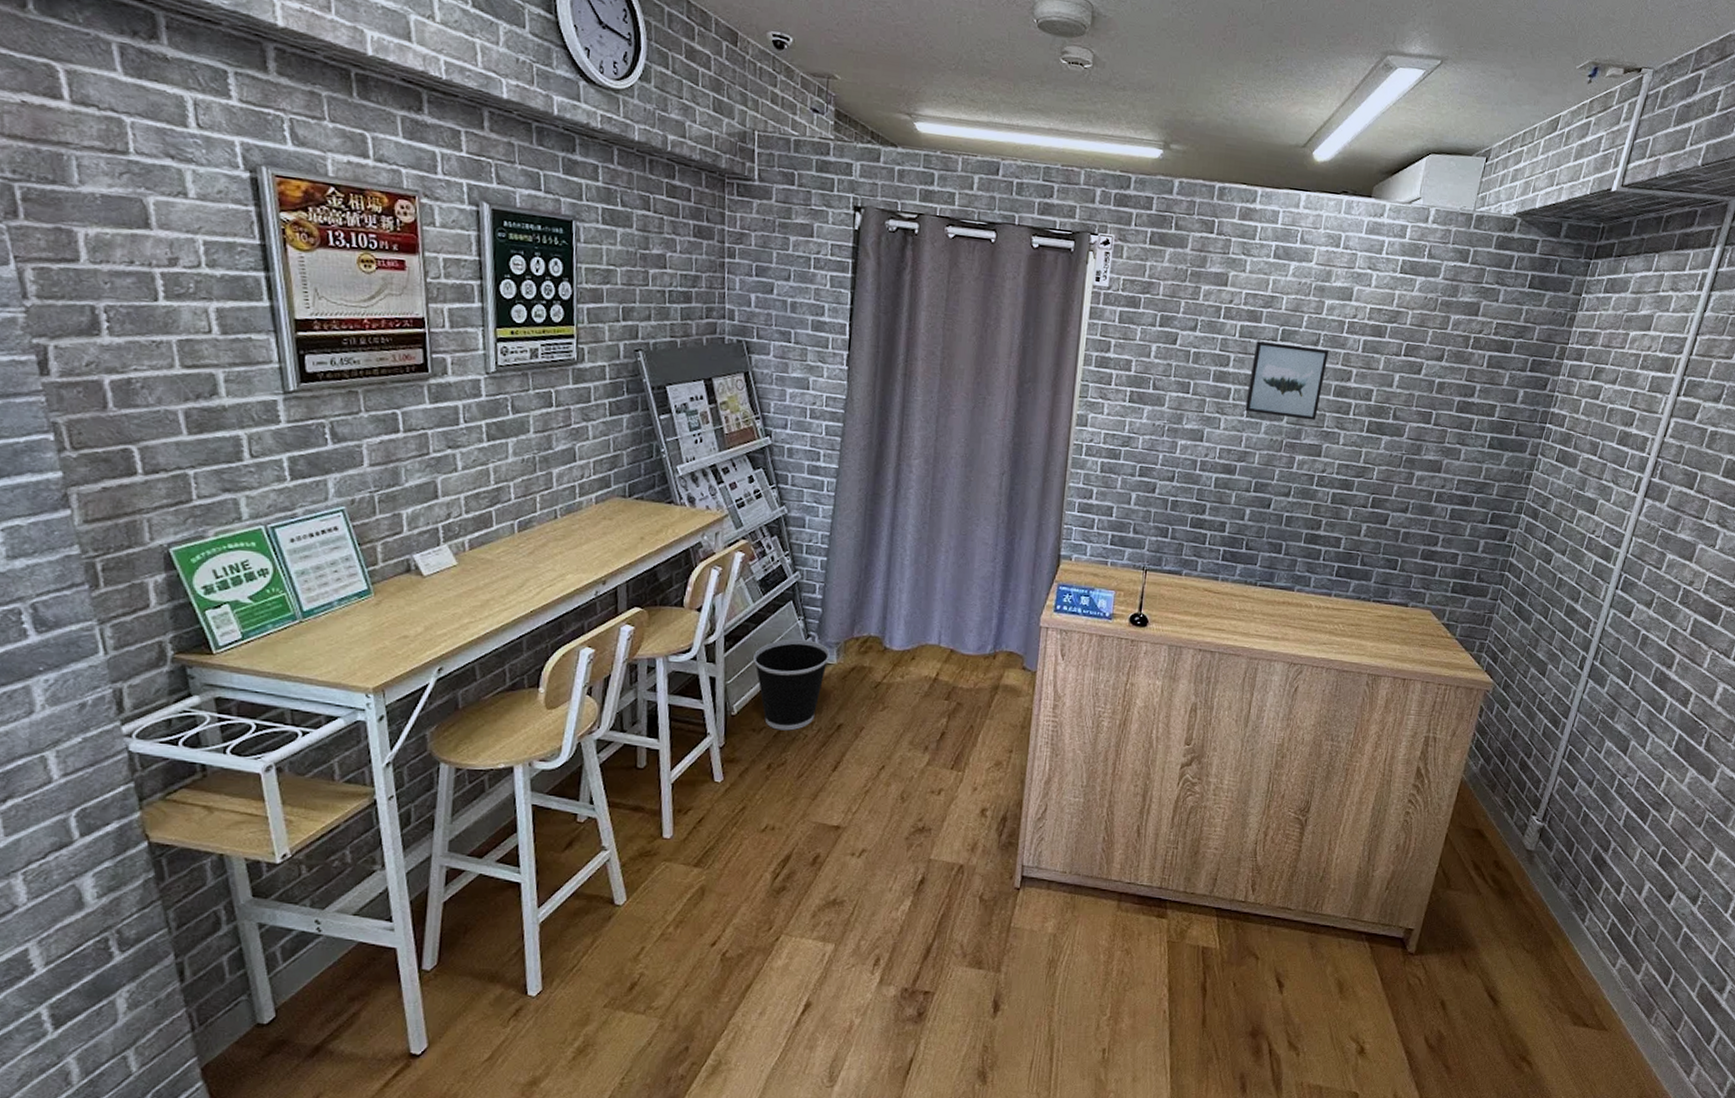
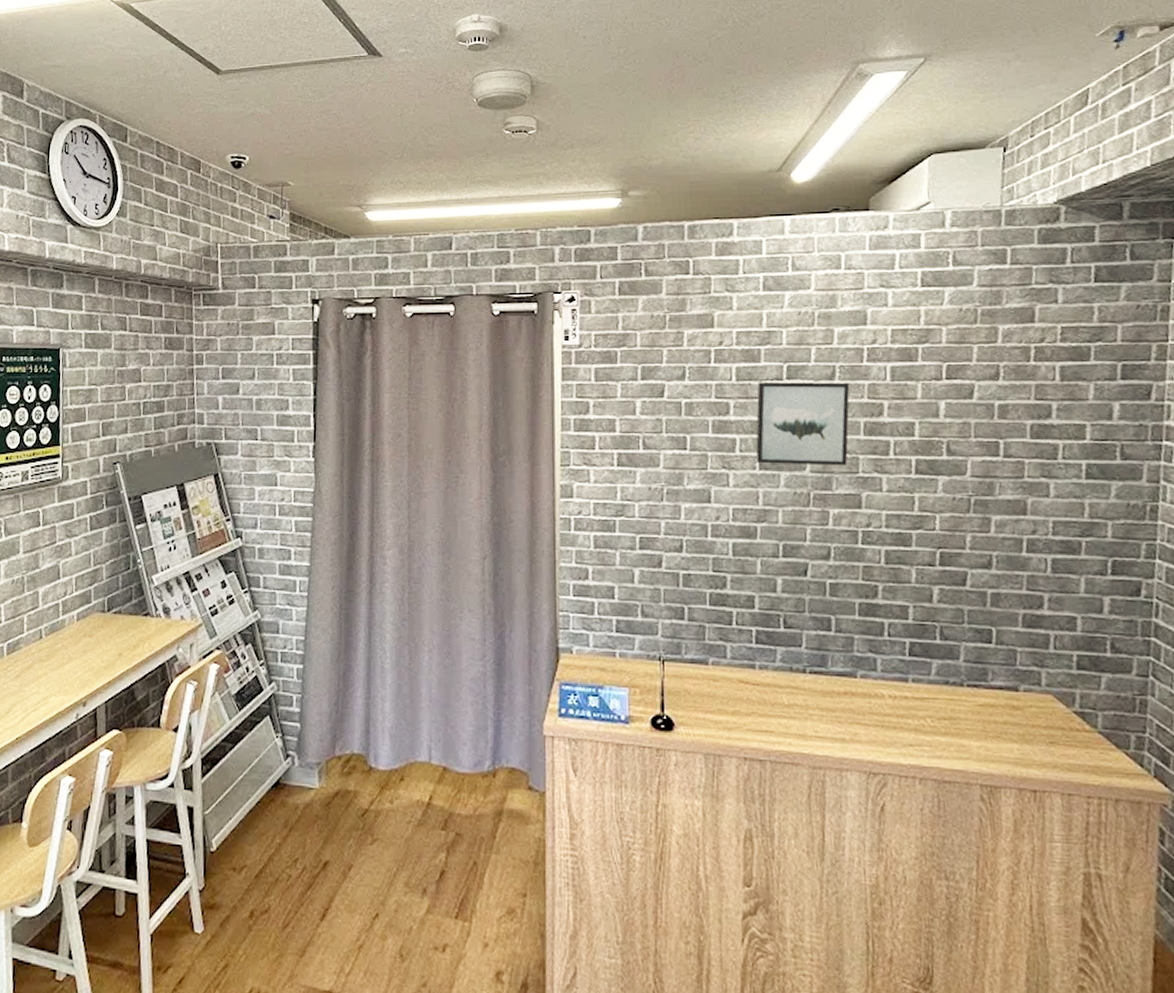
wastebasket: present [753,639,830,731] -> none [231,760,311,870]

